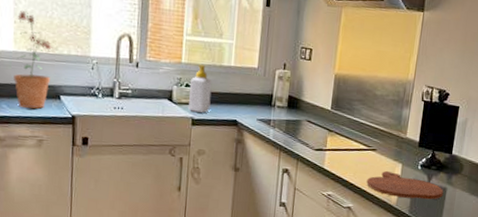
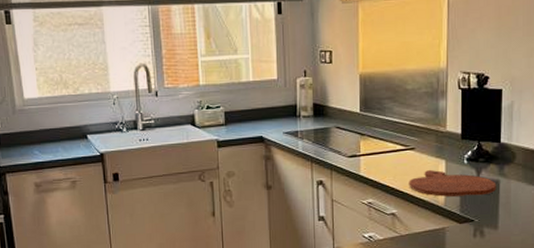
potted plant: present [13,11,53,109] -> none [38,57,76,152]
soap bottle: present [188,65,212,113] -> none [210,84,234,133]

